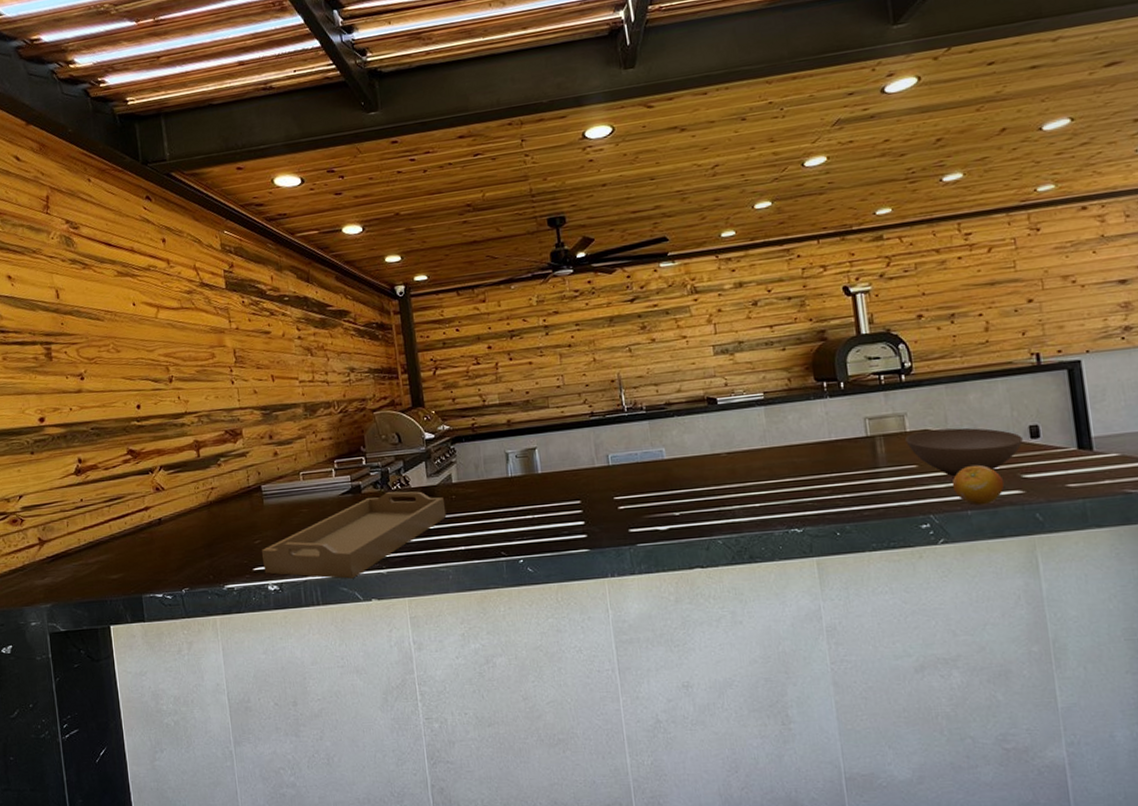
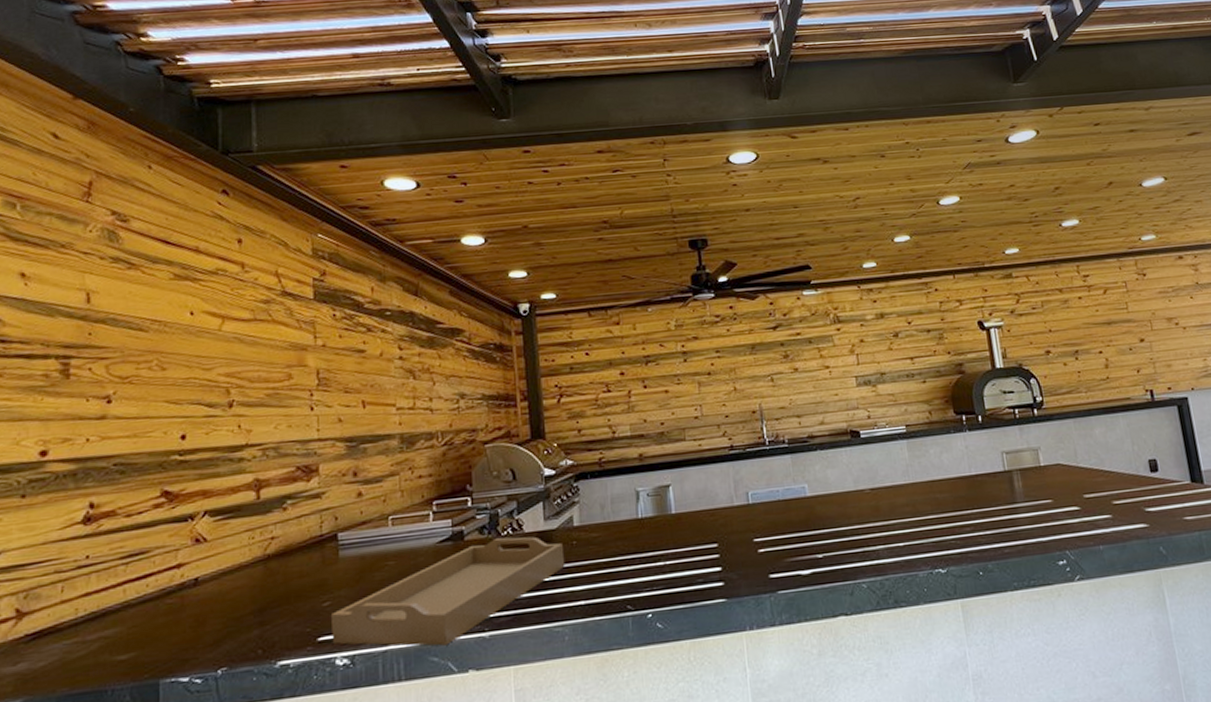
bowl: present [905,427,1023,477] -> none [1040,462,1144,512]
fruit: present [952,464,1005,506] -> none [1084,498,1131,540]

